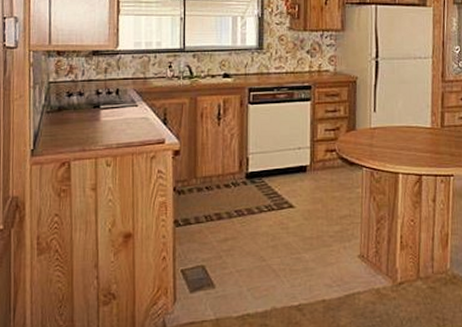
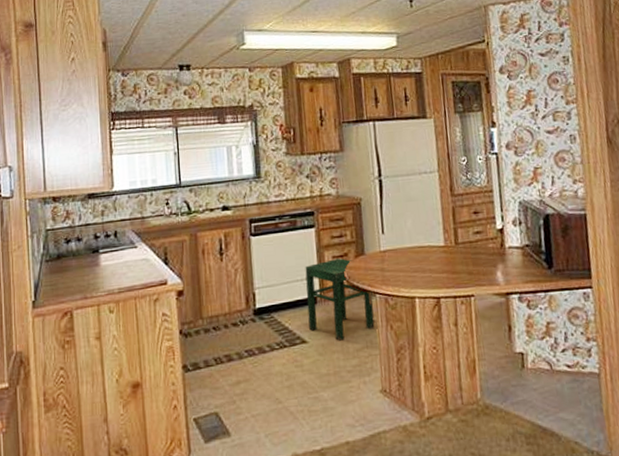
stool: none [297,132,360,208] -> present [305,258,375,341]

